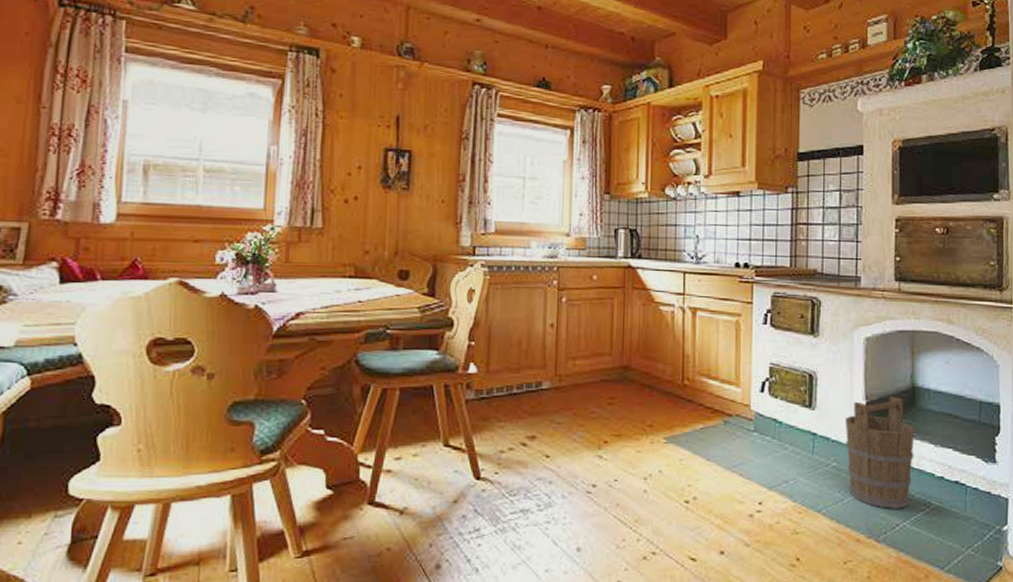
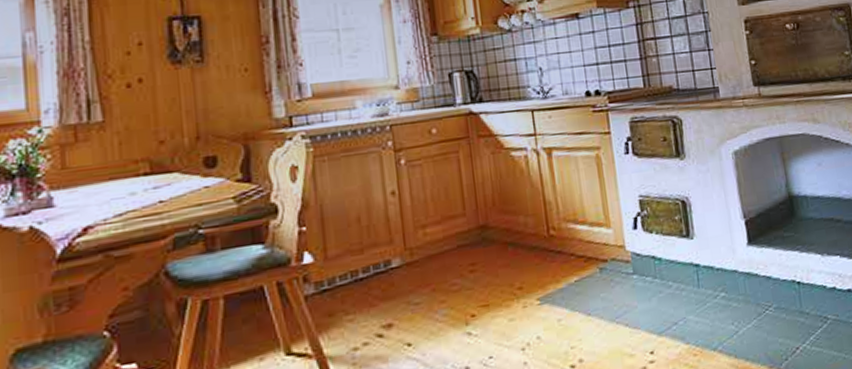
bucket: present [845,396,914,509] -> none [725,209,806,333]

